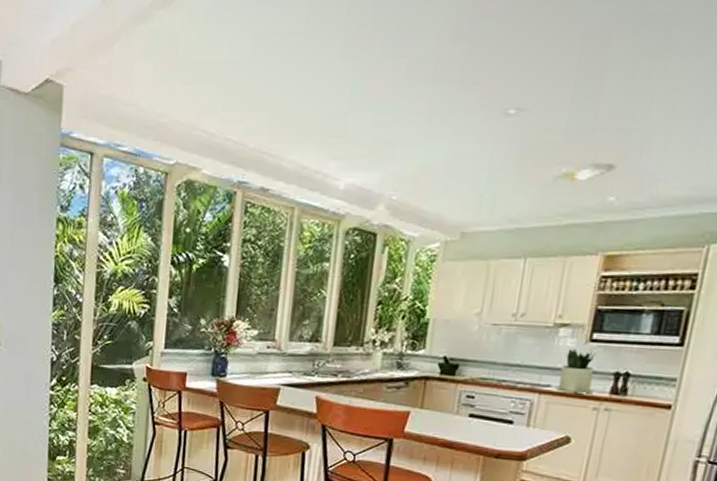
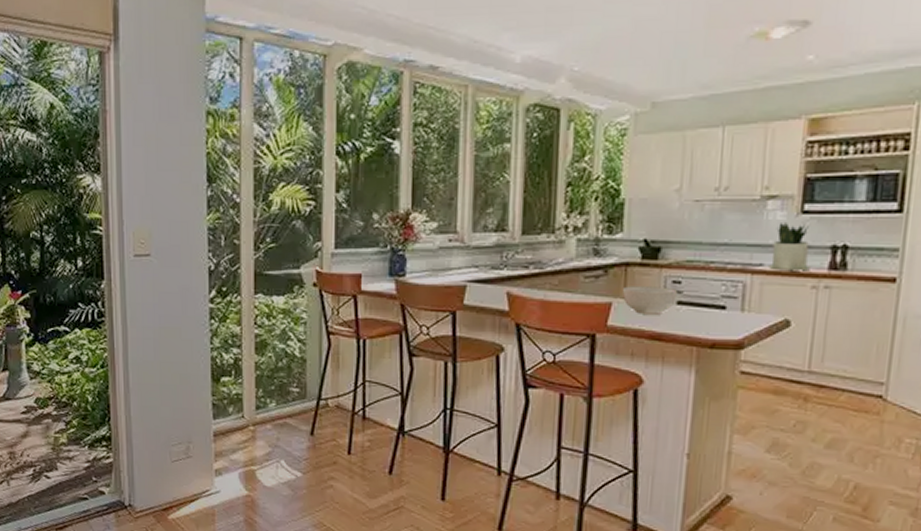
bowl: none [420,397,470,425] -> present [622,286,677,315]

